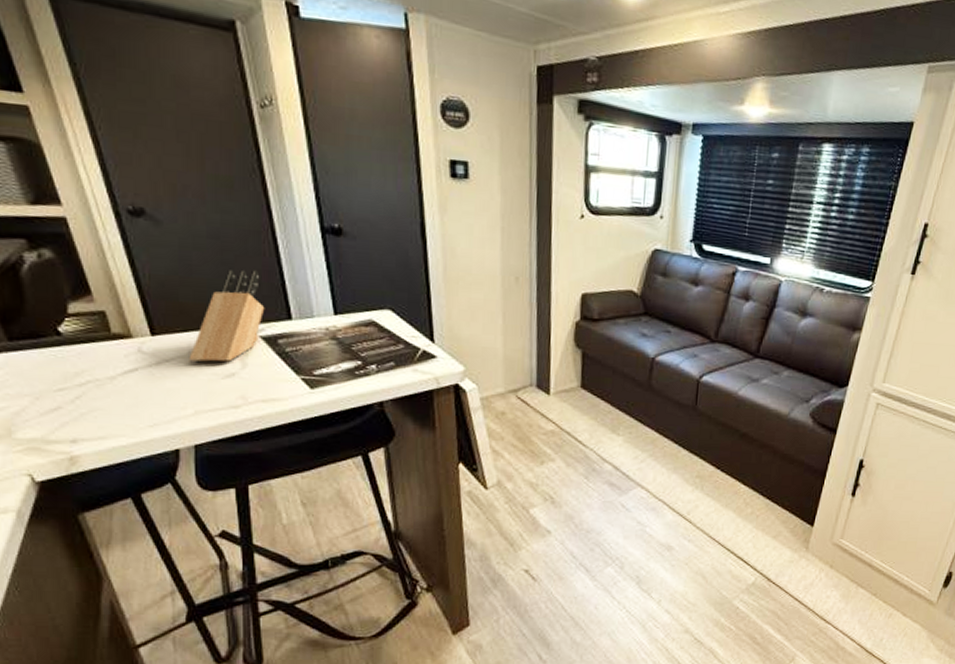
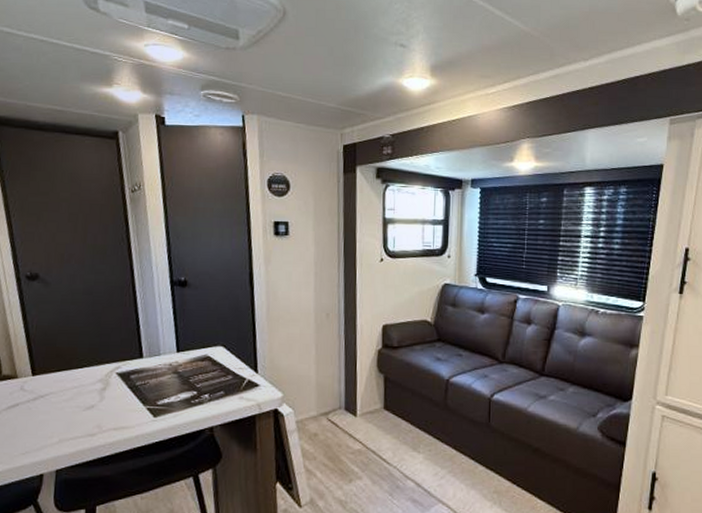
knife block: present [189,269,265,362] -> none [59,318,123,396]

